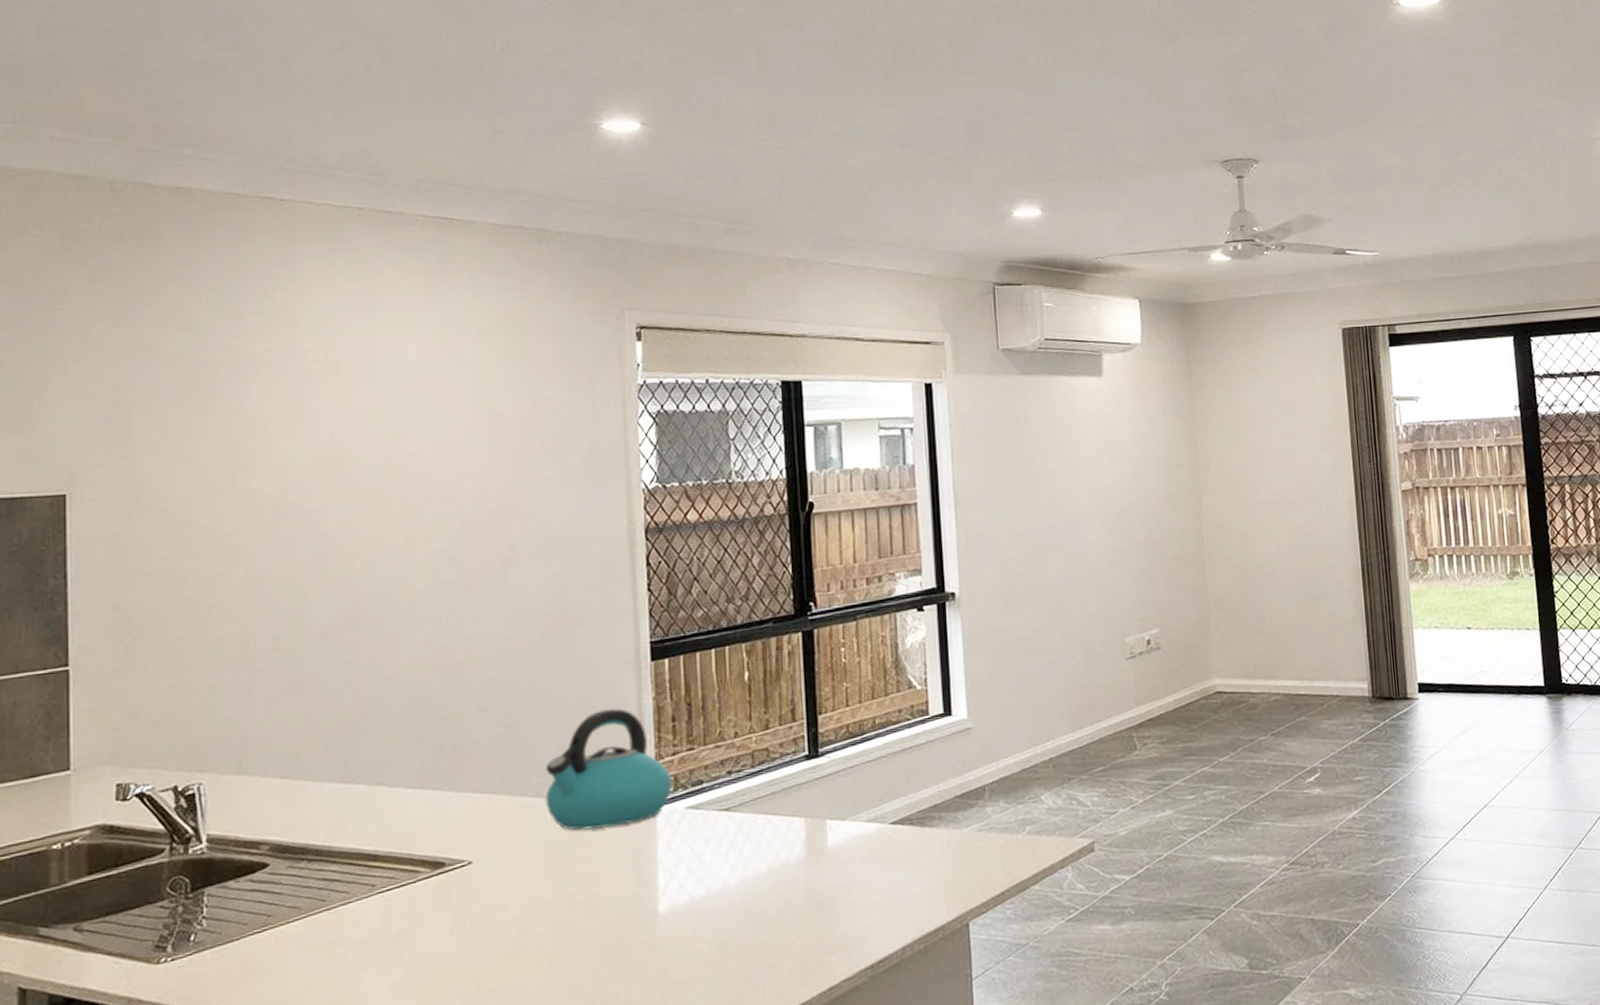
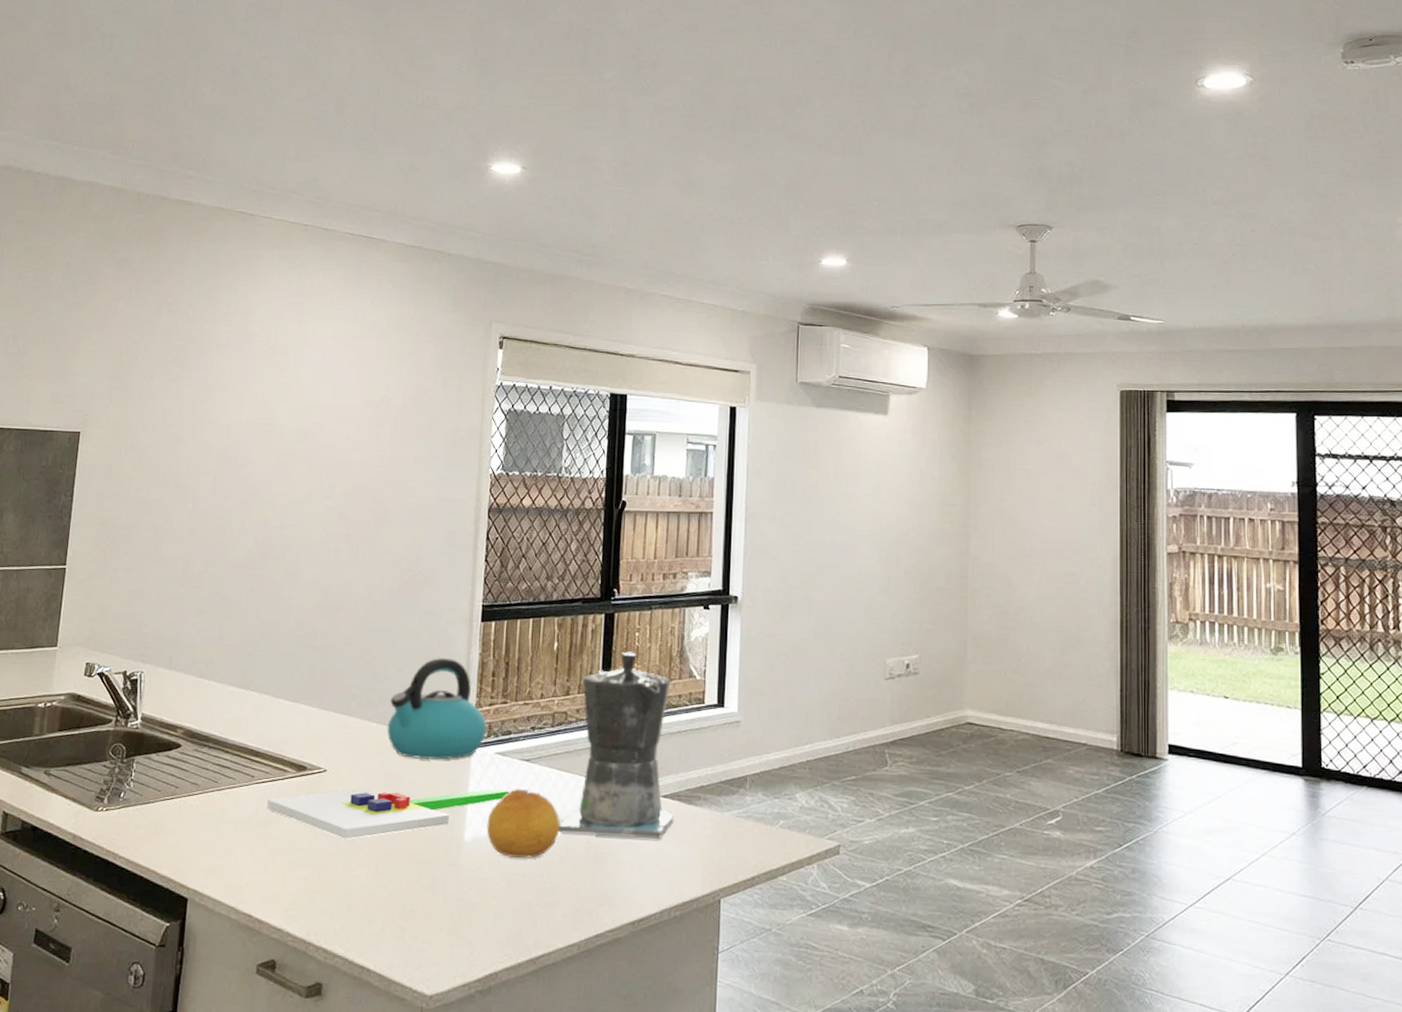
chopping board: none [396,846,708,938] -> present [266,788,509,840]
fruit: none [684,842,775,922] -> present [486,789,560,858]
coffee maker: none [773,670,907,884] -> present [559,651,674,839]

